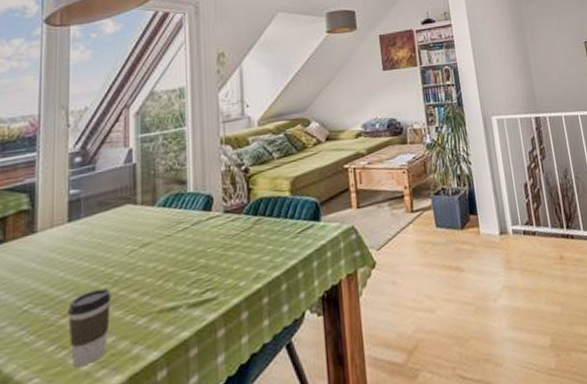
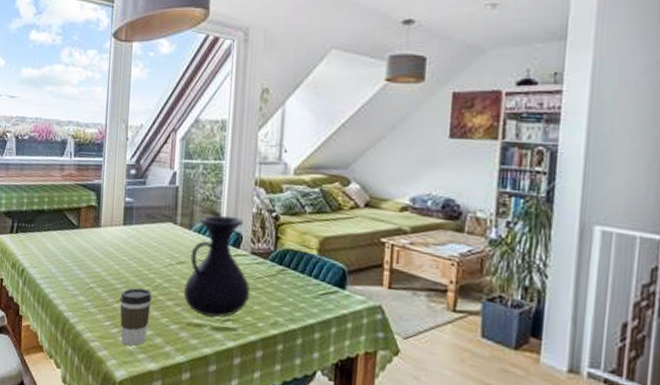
vase: none [152,179,228,296] -> present [184,214,251,318]

